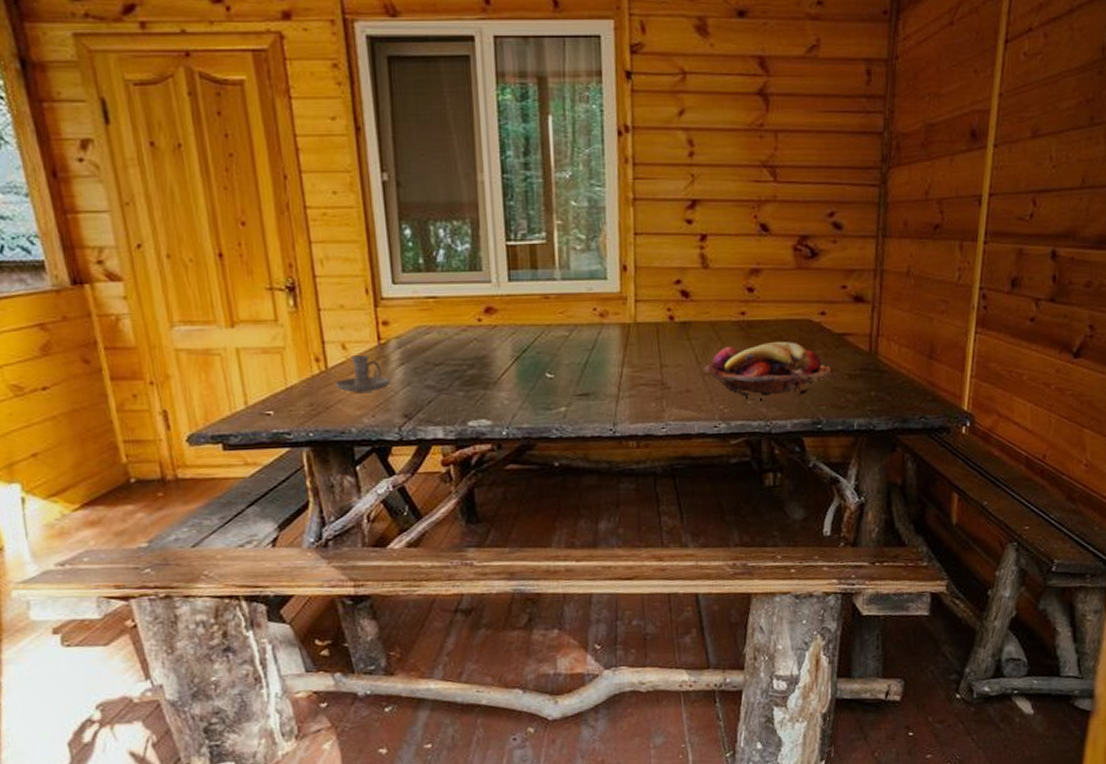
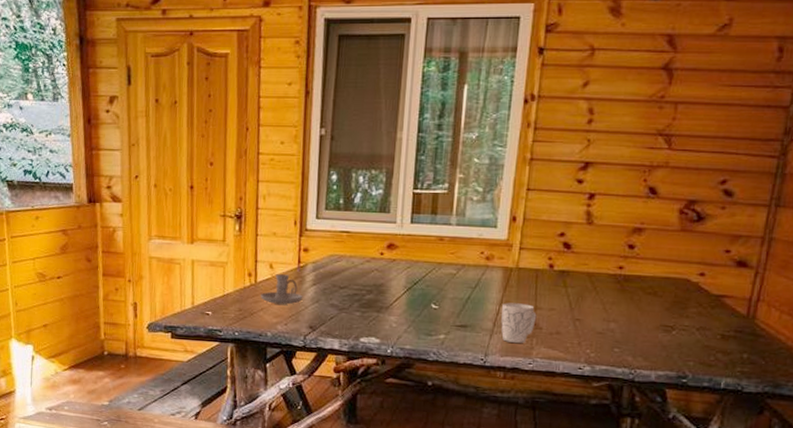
mug: none [625,362,664,407] -> present [501,302,537,343]
fruit basket: present [703,341,831,398] -> none [575,296,704,350]

